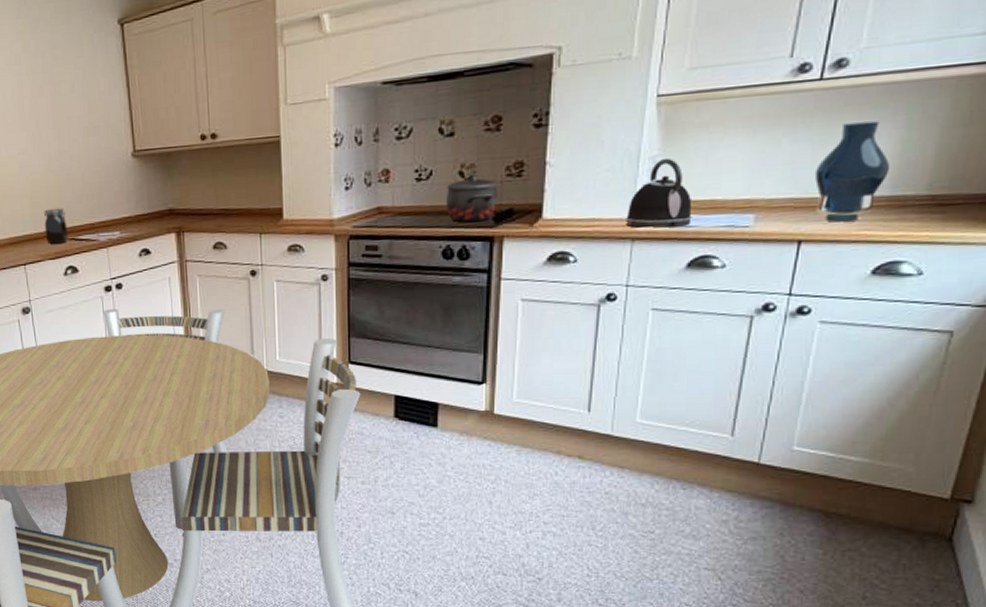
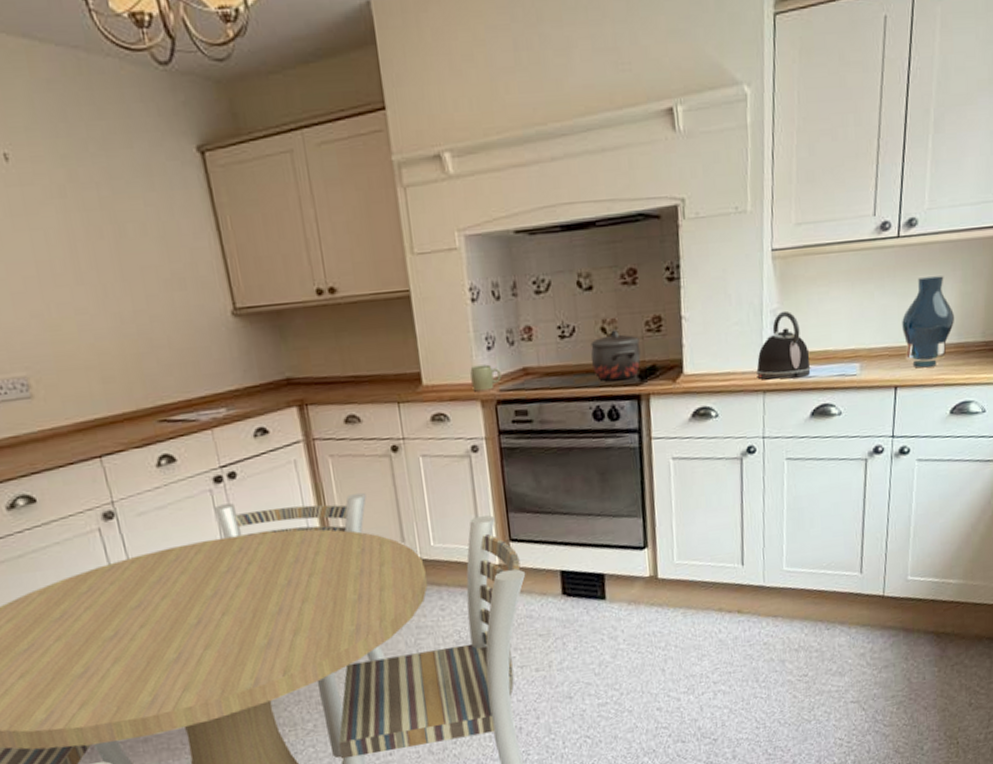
jar: present [43,208,68,245] -> none [119,381,158,430]
mug: none [327,203,356,227] -> present [470,364,502,392]

